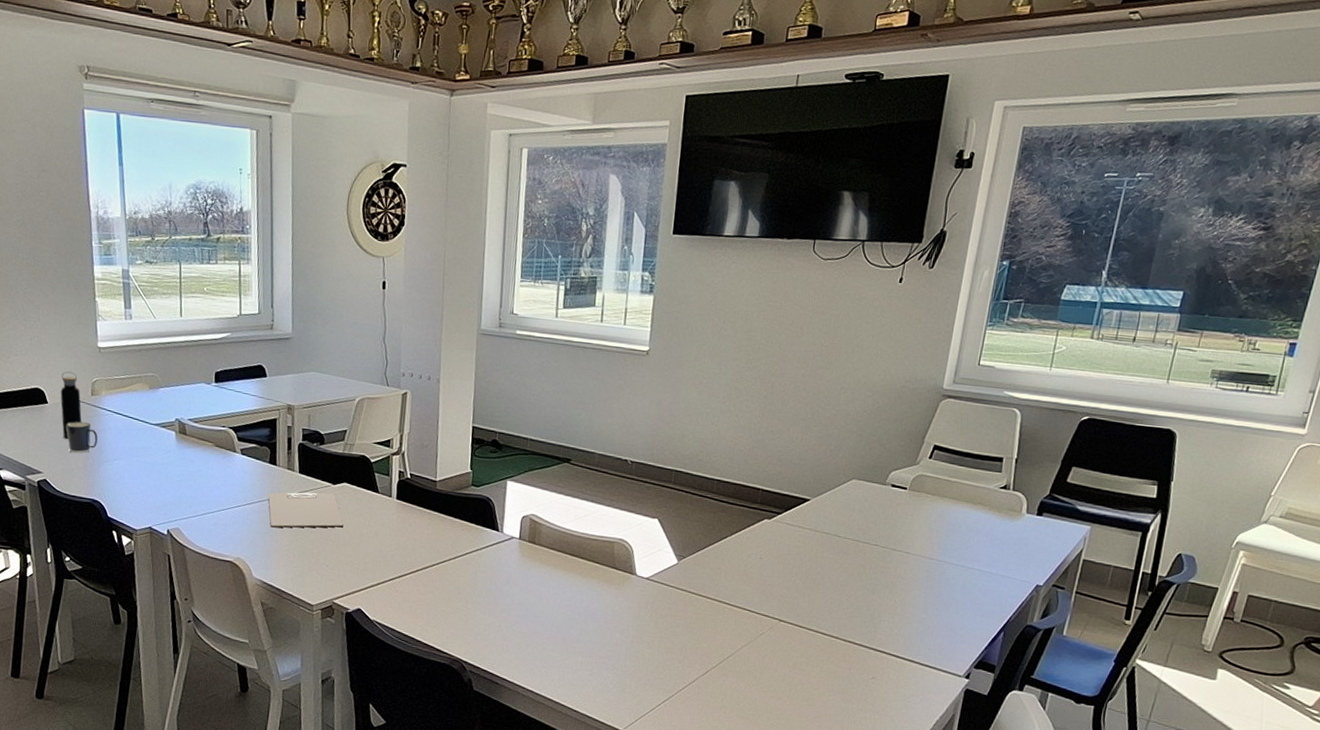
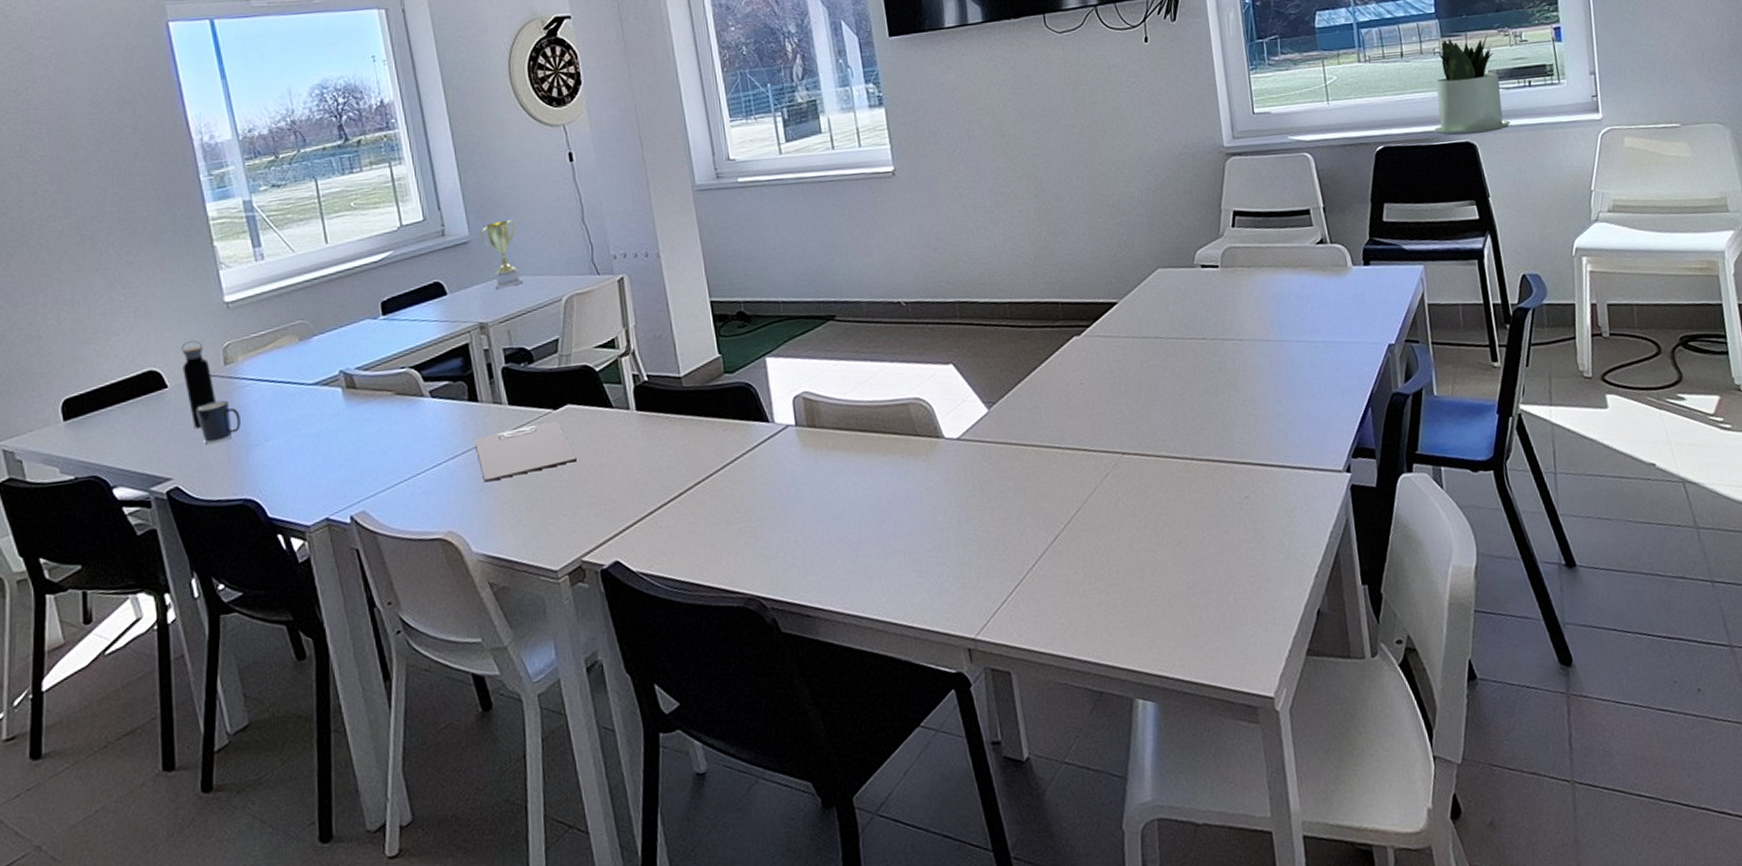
award: none [300,326,330,382] -> present [480,219,523,289]
planter: none [1142,333,1228,426] -> present [1434,32,1511,136]

